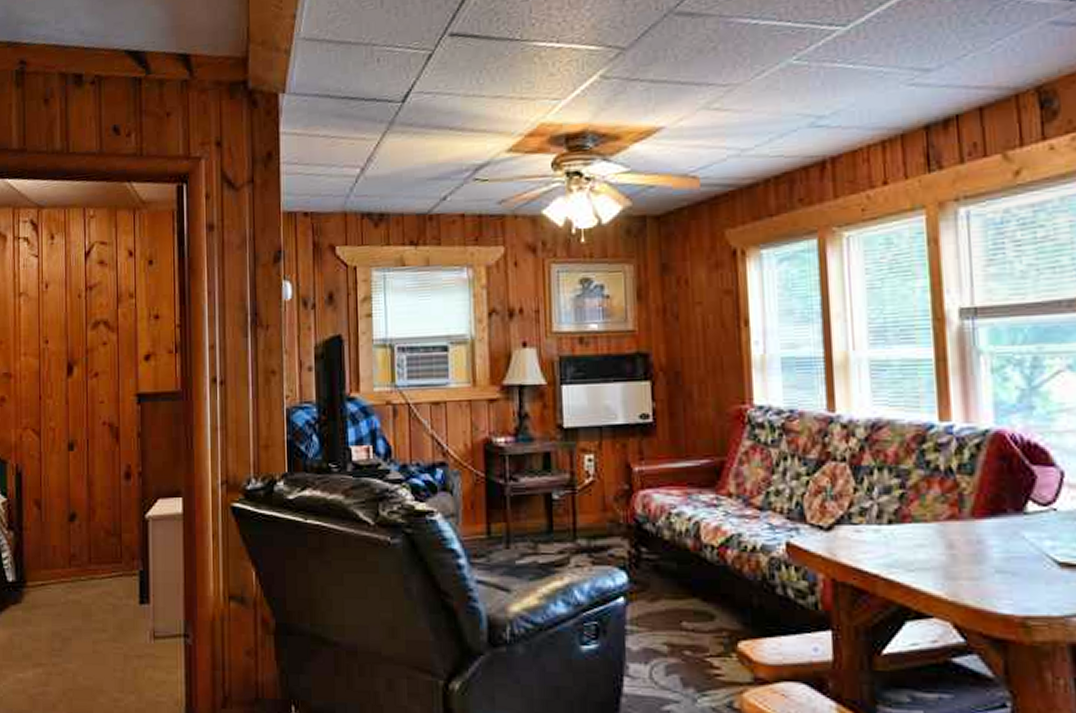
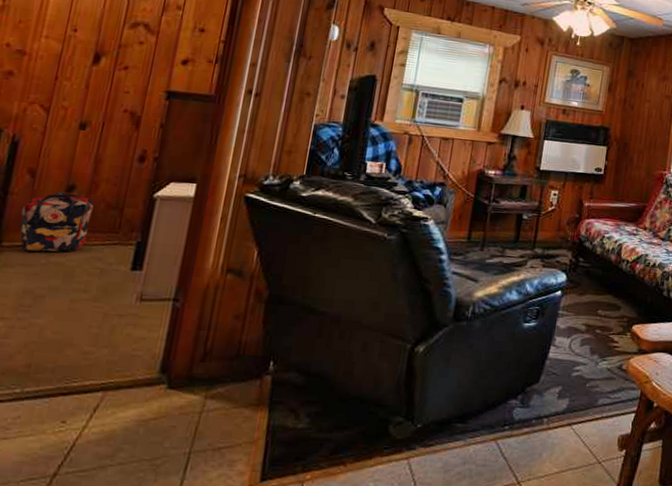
backpack: none [36,522,95,591] -> present [20,191,94,252]

